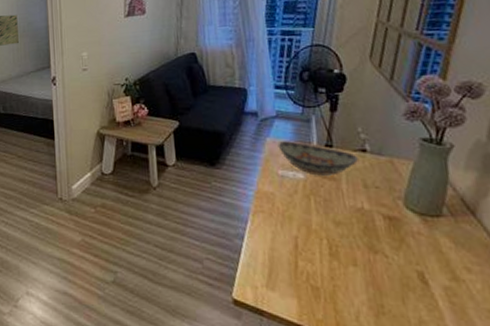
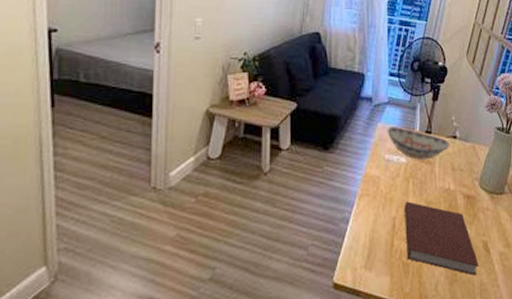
notebook: none [307,220,415,312] -> present [405,201,480,277]

